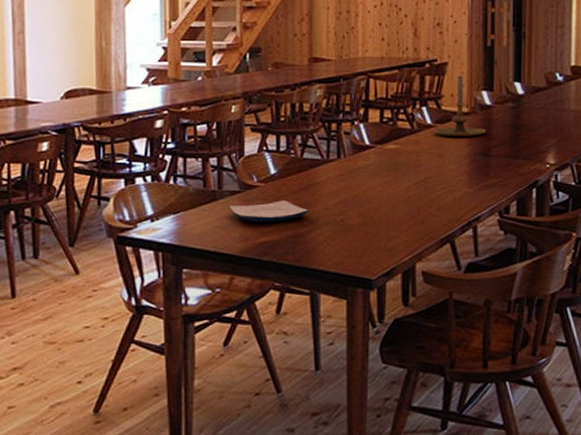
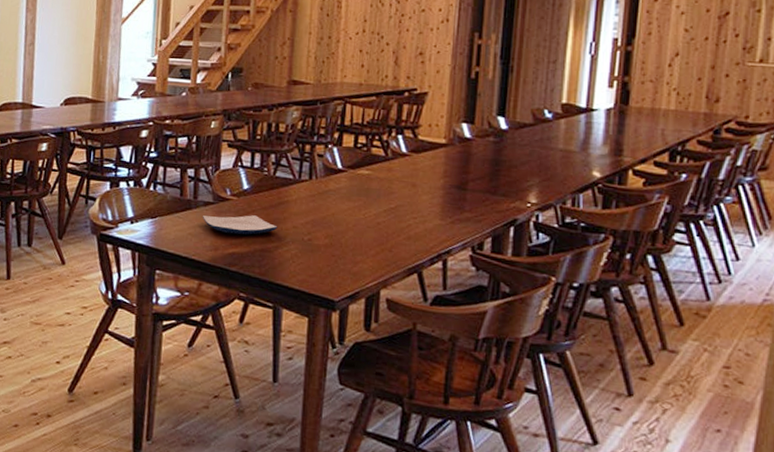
candle holder: present [434,75,487,136] -> none [409,106,464,168]

